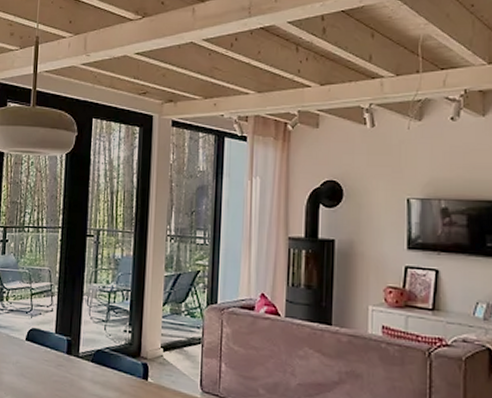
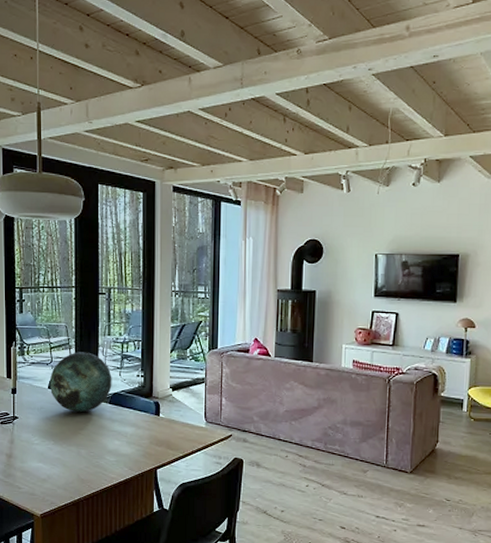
decorative orb: none [27,300,96,371] -> present [49,352,112,413]

